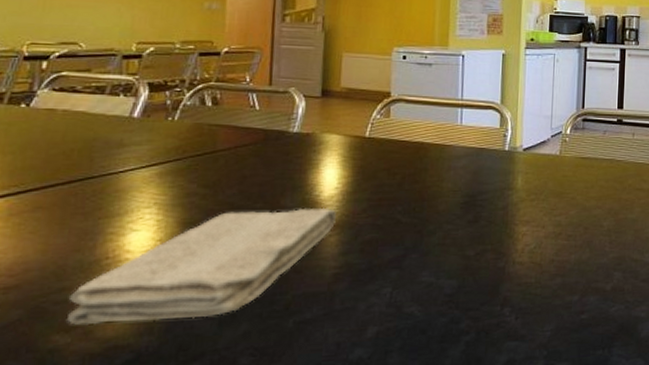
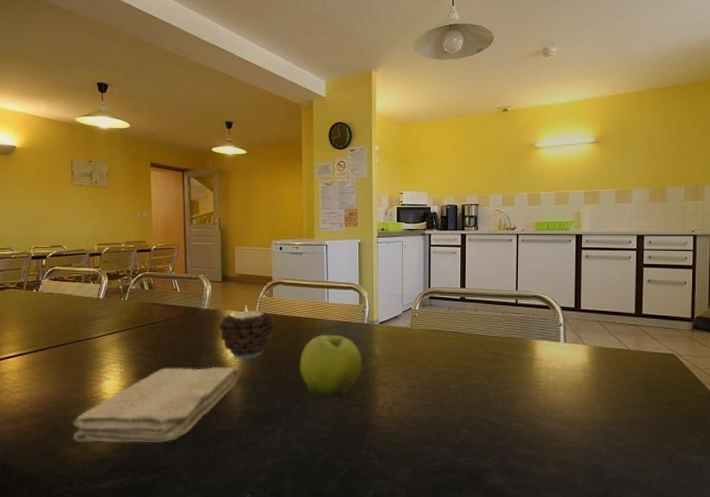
candle: none [312,128,391,199] -> present [218,305,275,360]
fruit: none [419,164,500,244] -> present [299,334,362,398]

